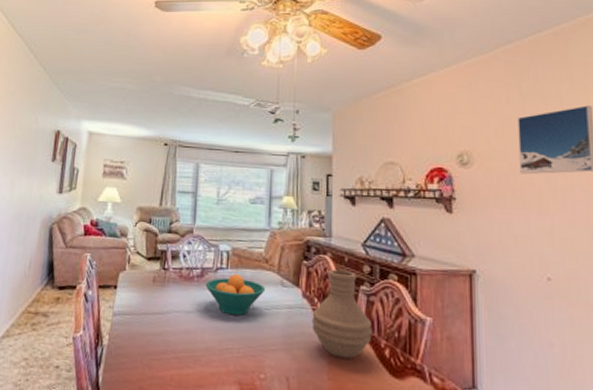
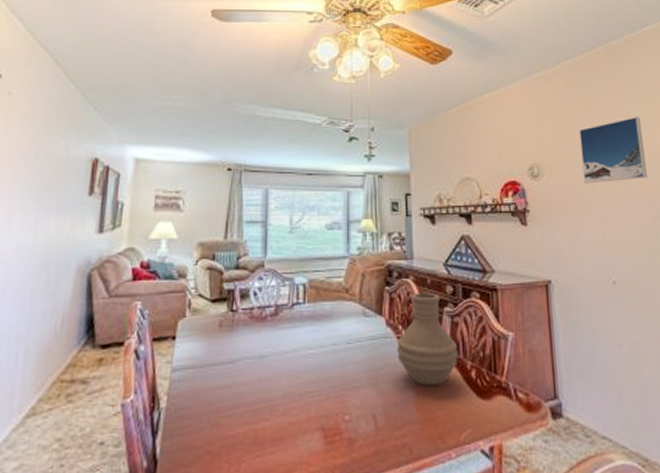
fruit bowl: present [205,274,266,316] -> none [280,309,347,355]

